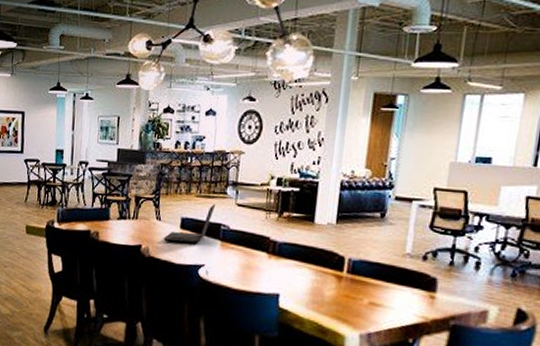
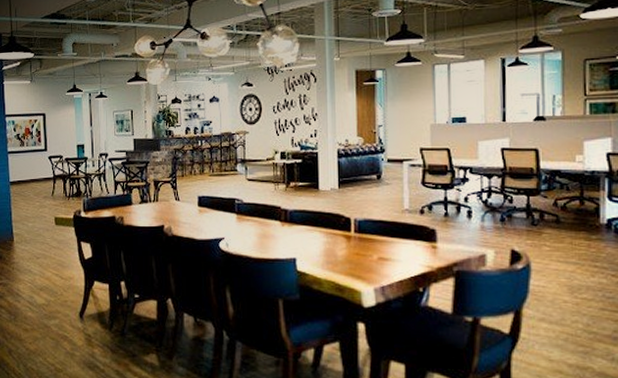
laptop: present [164,204,216,244] -> none [184,181,229,219]

